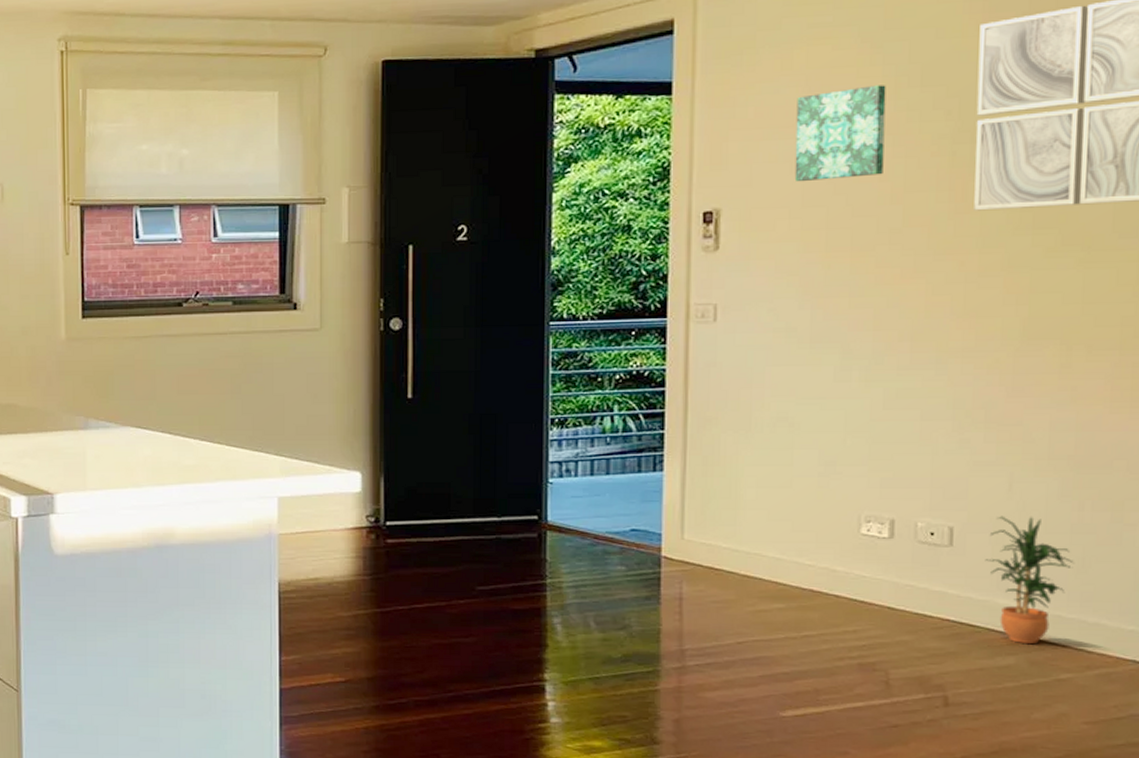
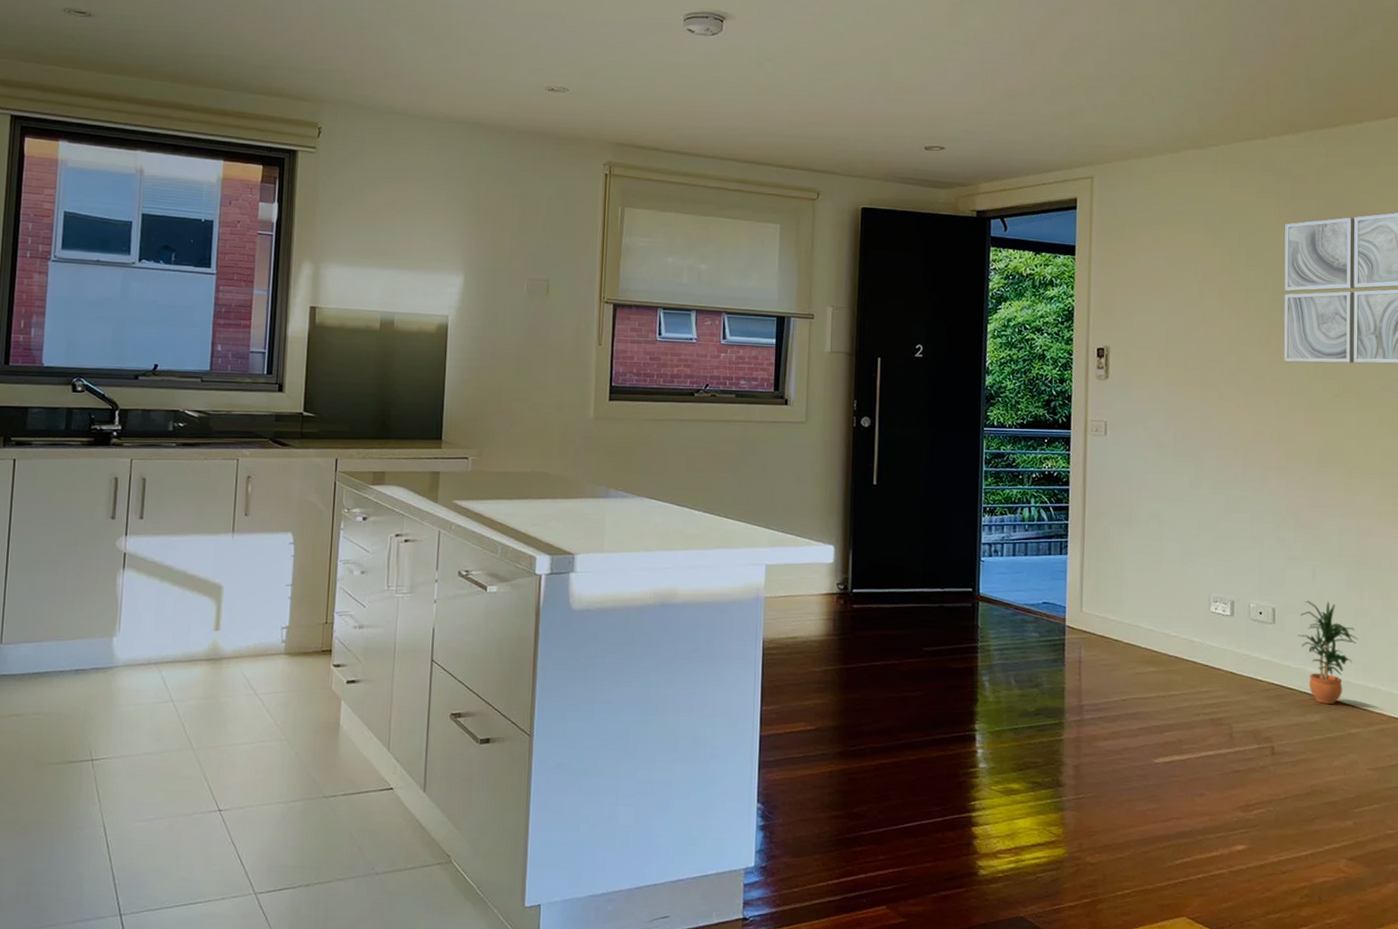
wall art: present [794,85,886,182] -> none [1161,262,1224,331]

